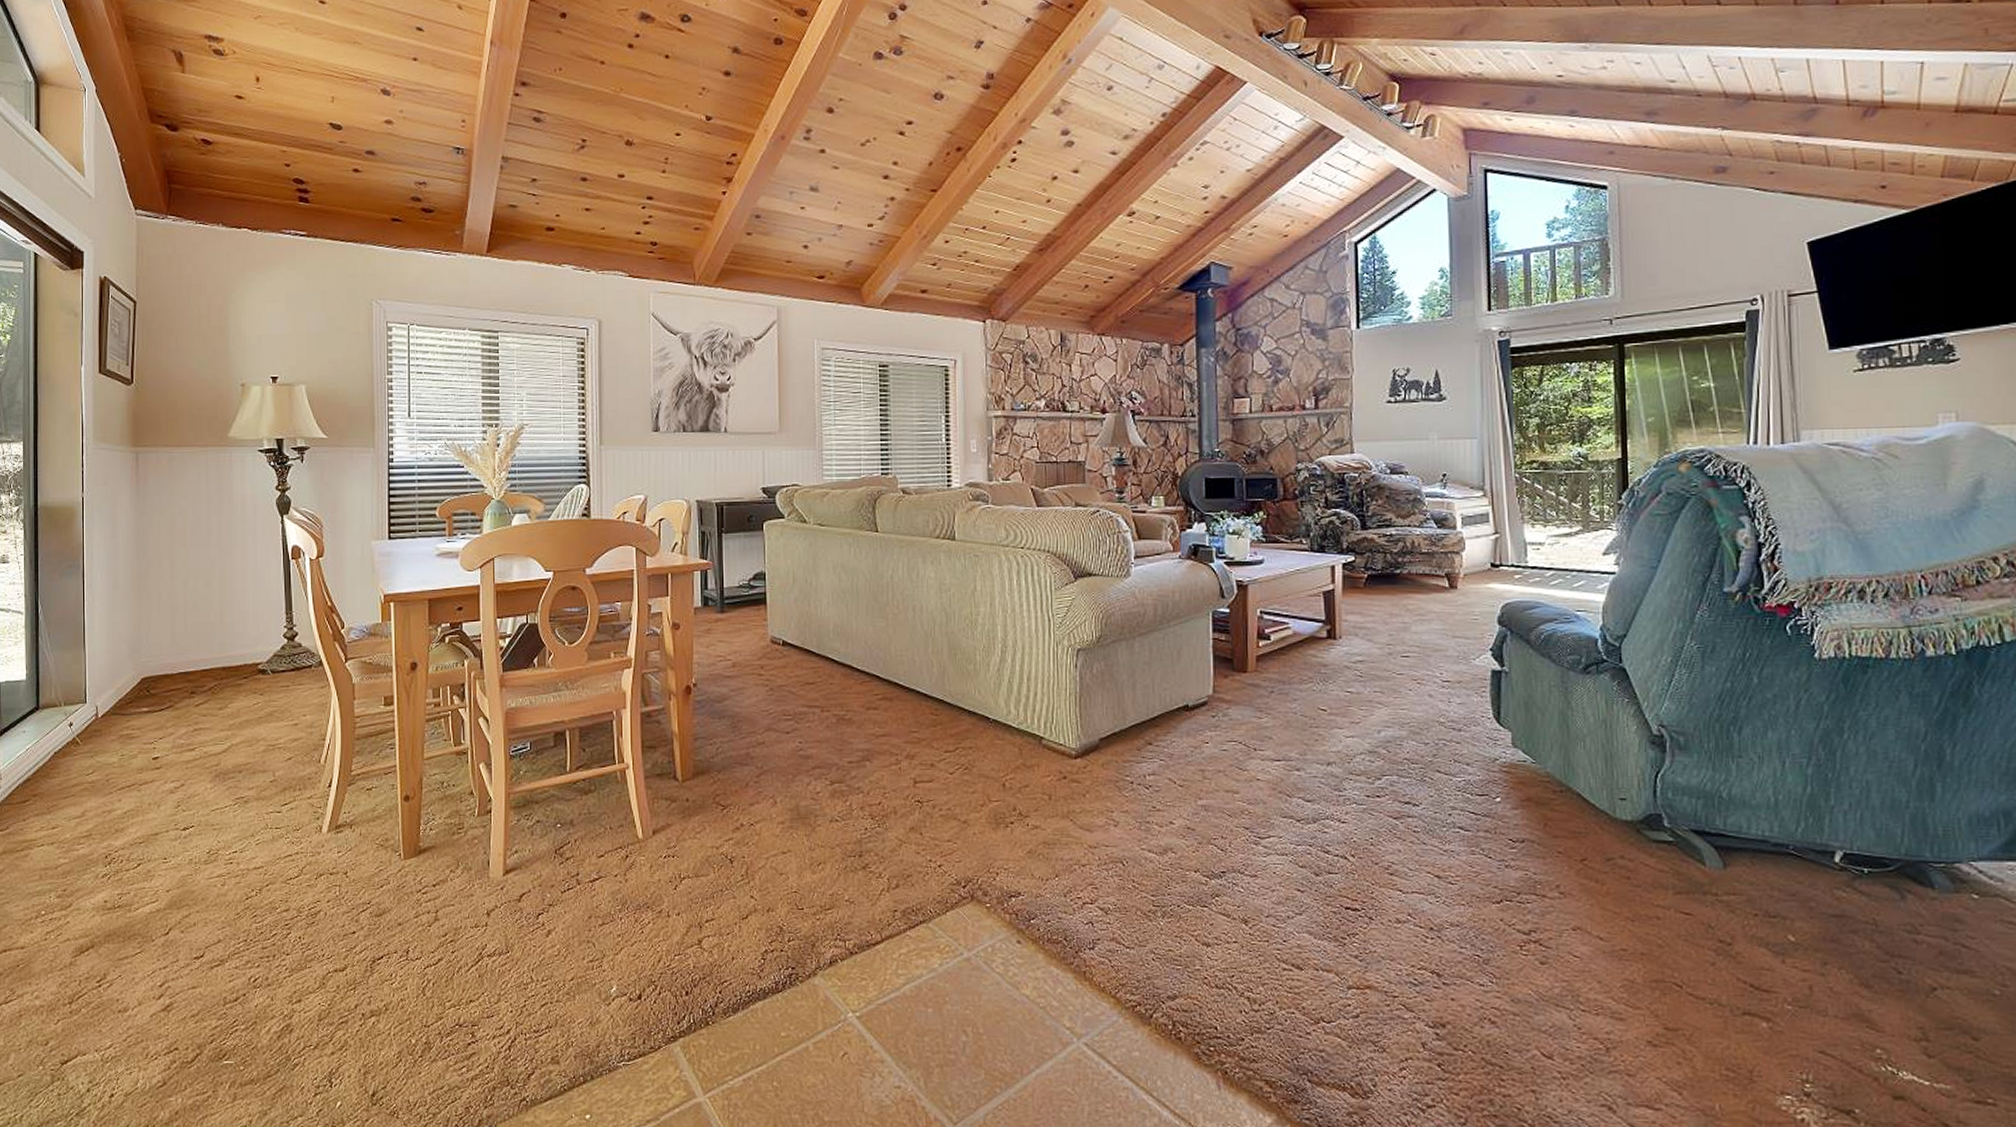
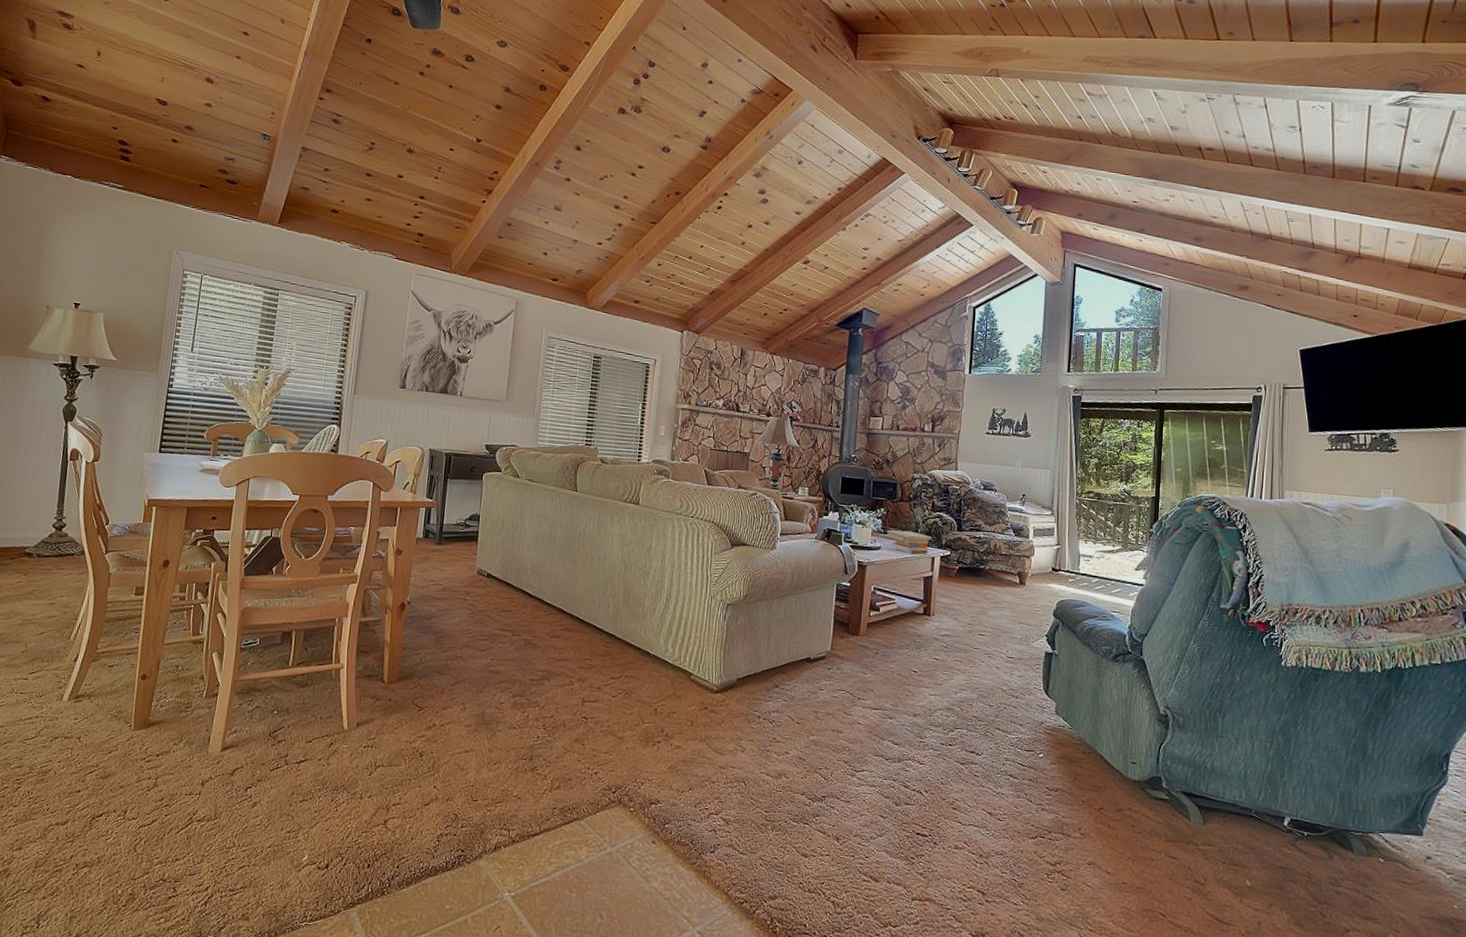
books: none [1269,536,1330,565] -> present [886,530,933,555]

